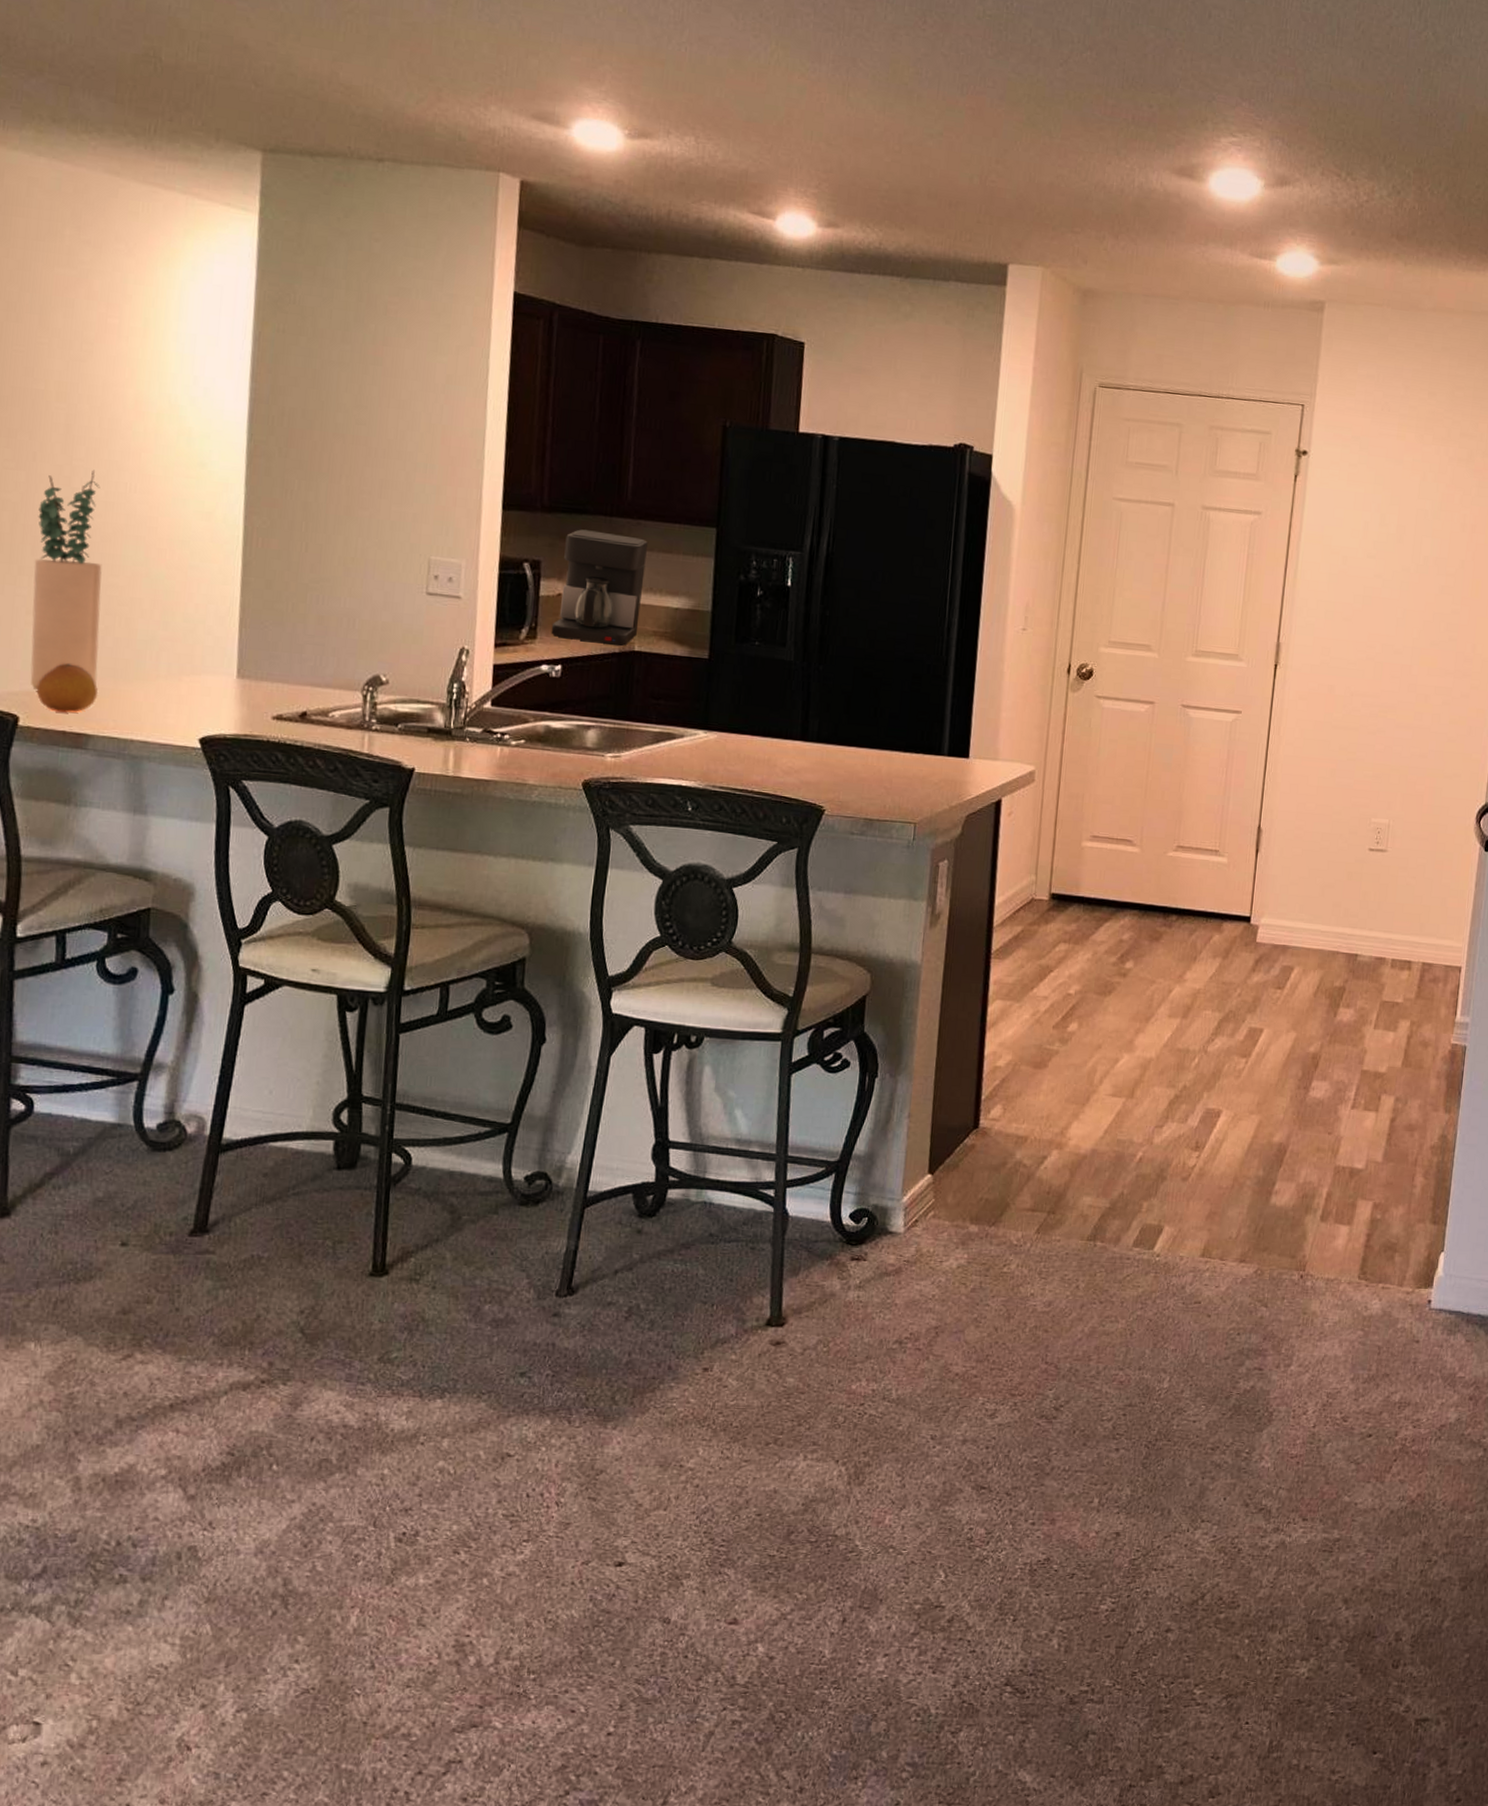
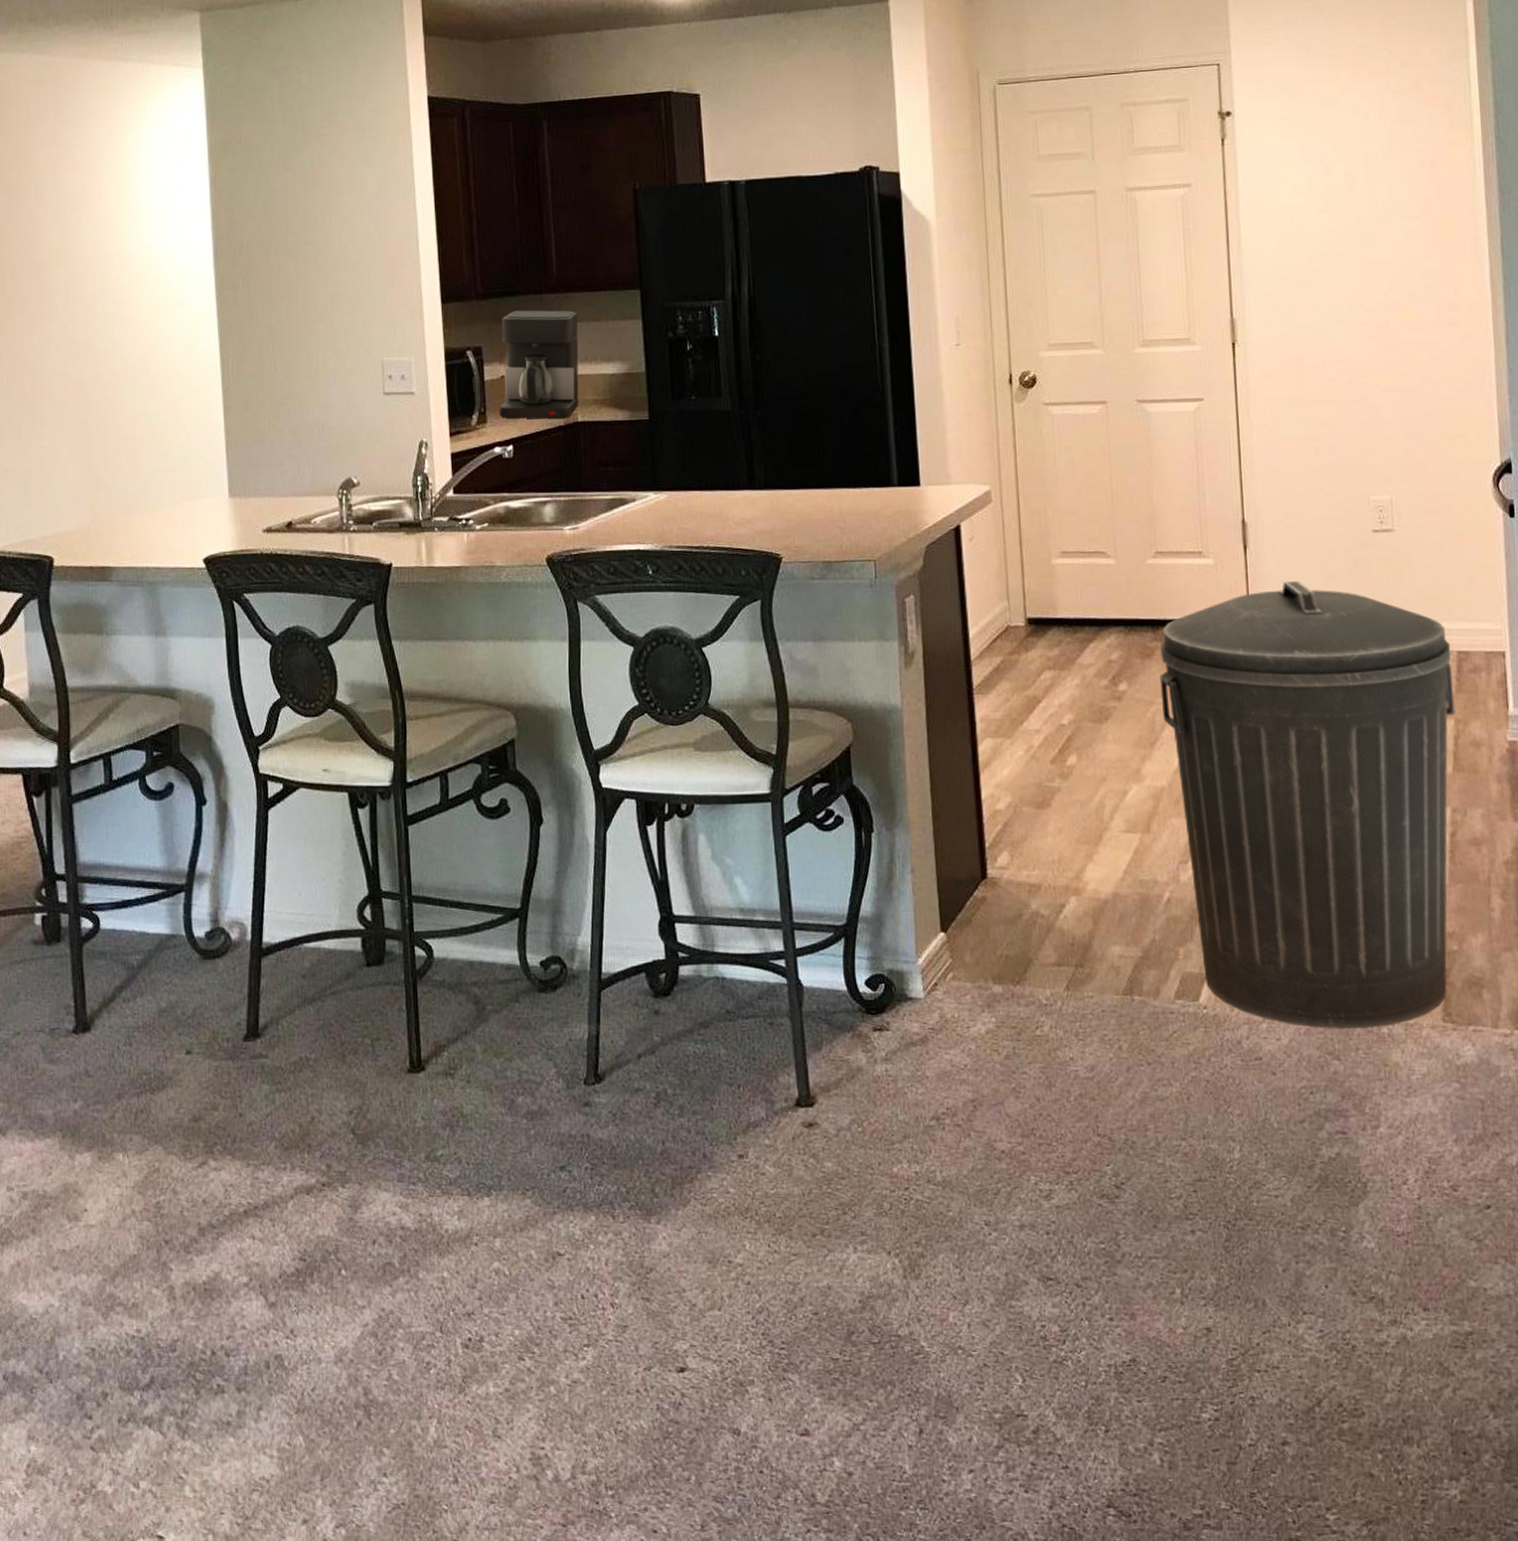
vase: present [30,470,102,690] -> none [51,323,113,531]
fruit: present [36,663,98,712] -> none [65,503,115,549]
trash can: none [1161,885,1418,1280] -> present [1159,580,1455,1028]

